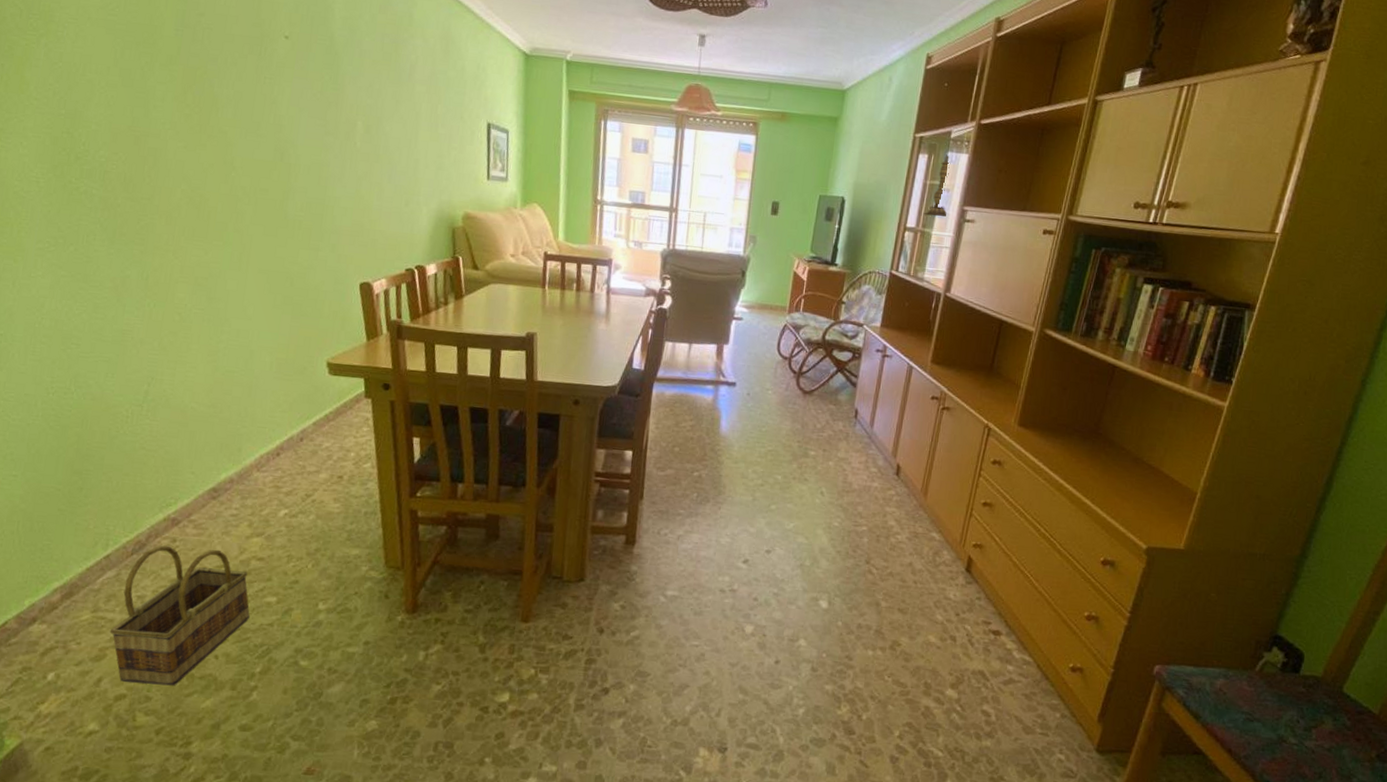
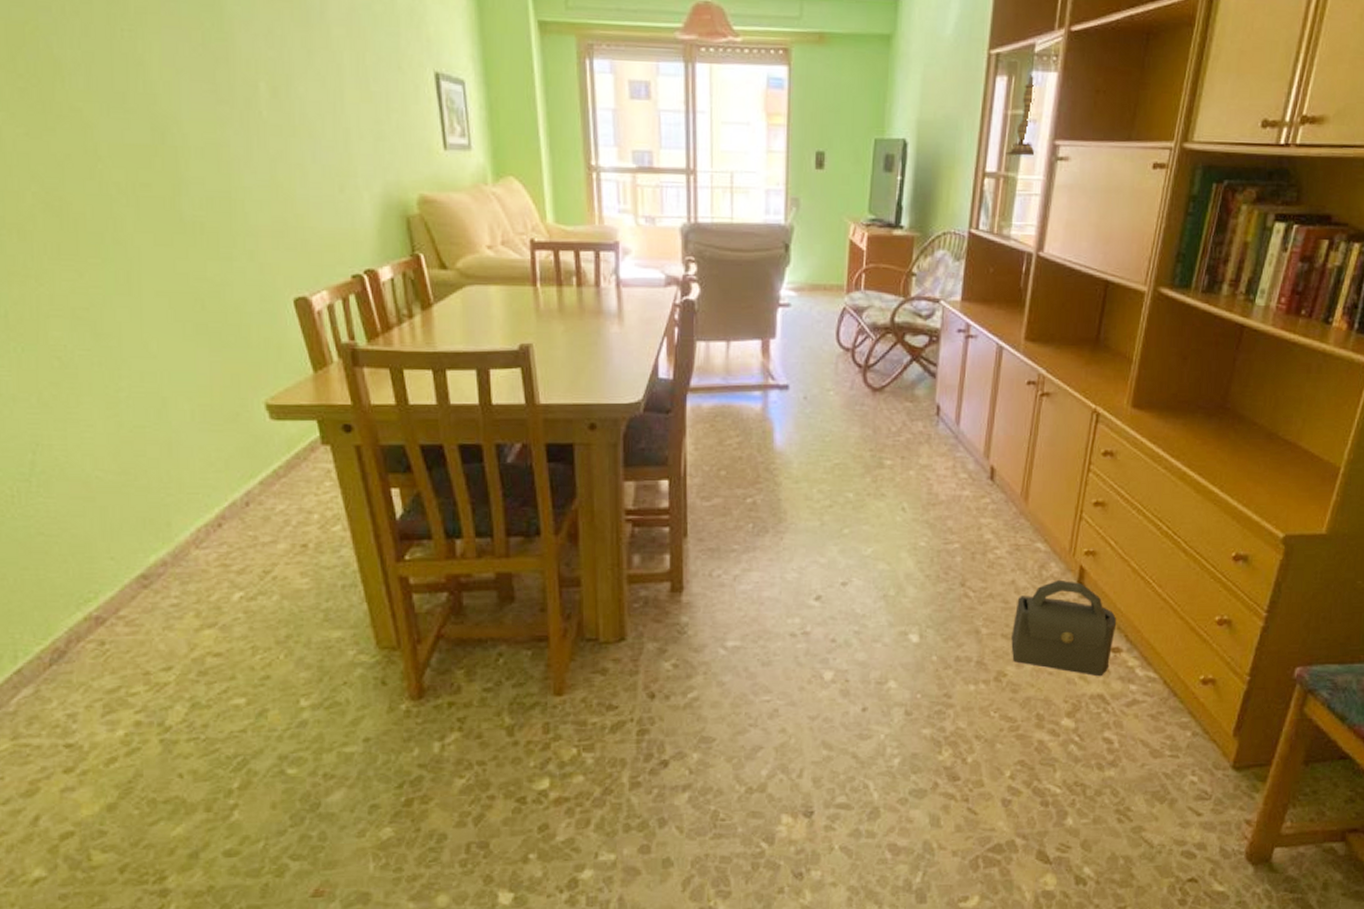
basket: present [109,545,250,686] -> none [38,648,215,817]
handbag: none [906,566,998,655] -> present [1011,579,1117,677]

